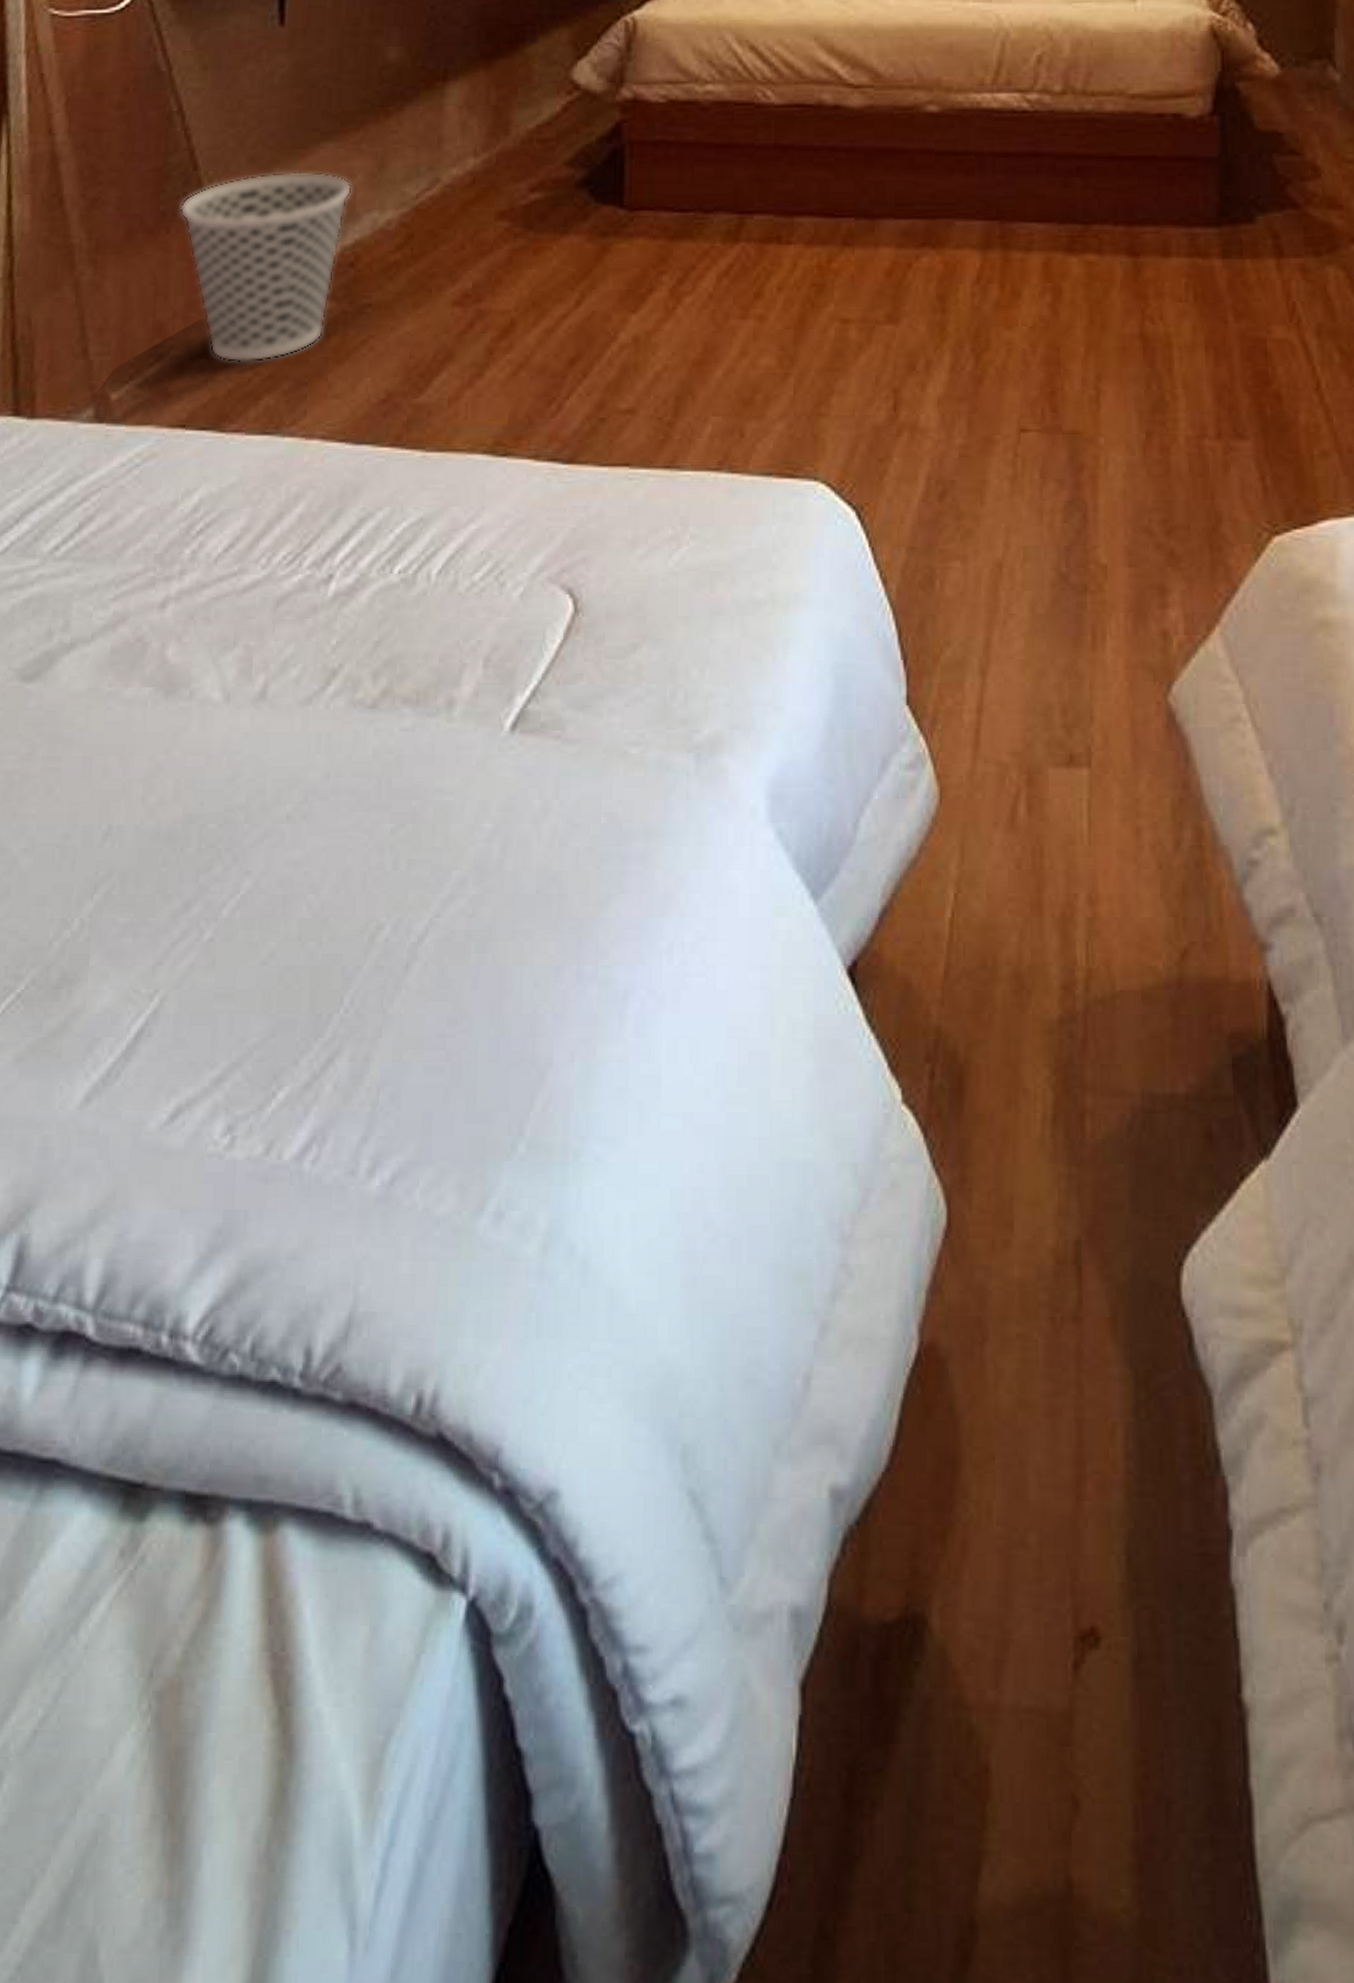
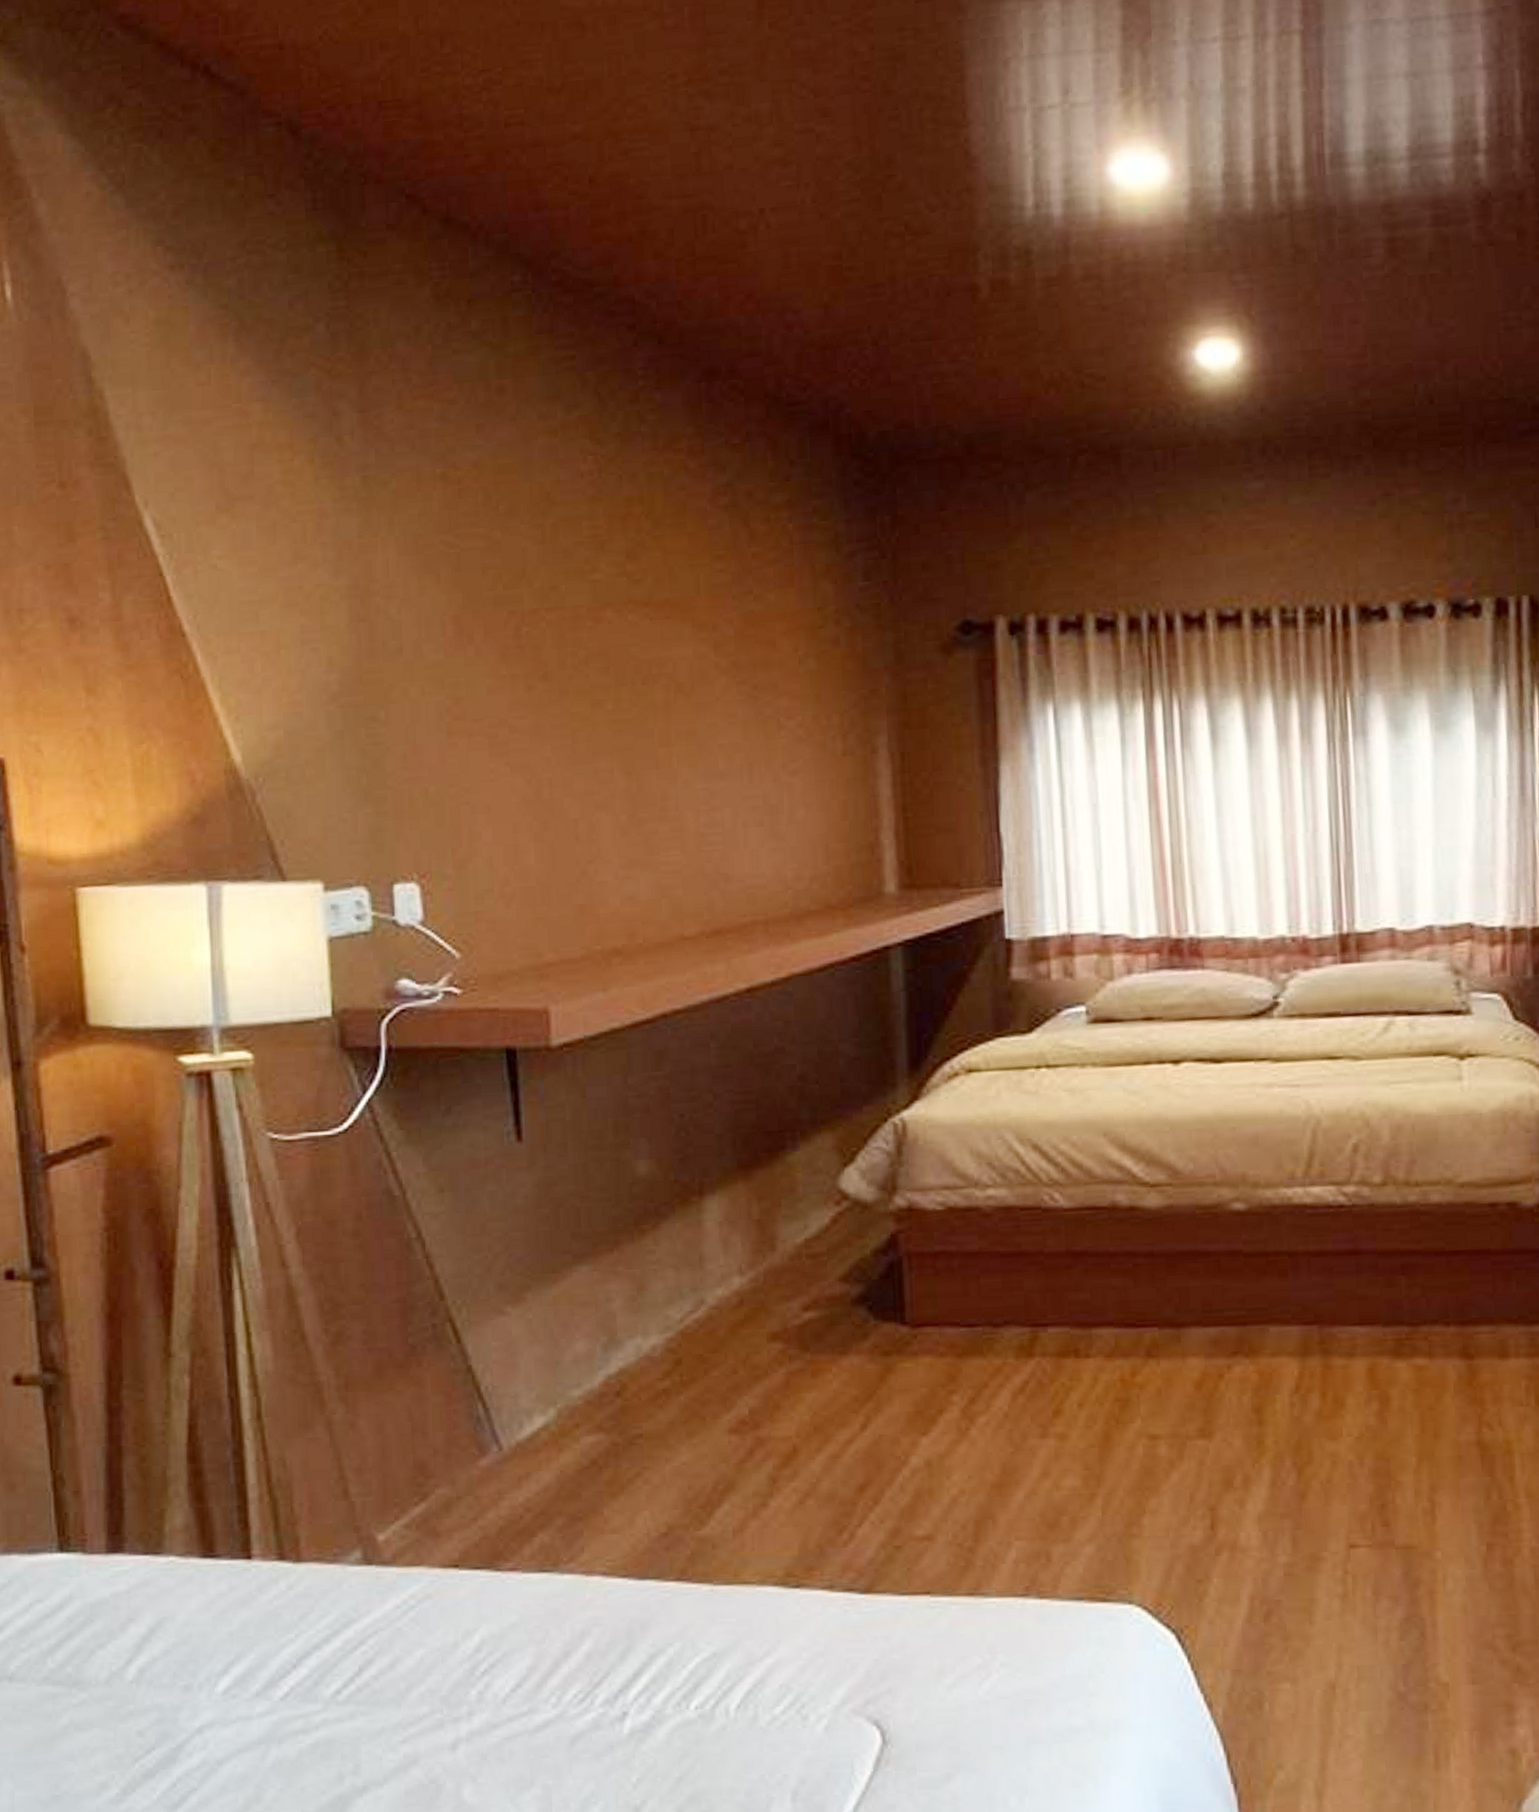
wastebasket: present [179,171,352,363] -> none [429,1296,611,1500]

